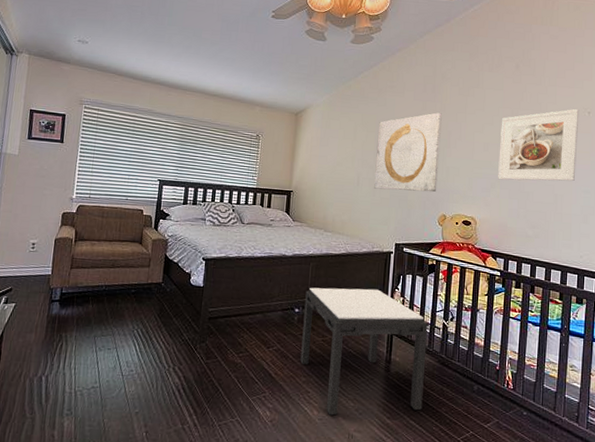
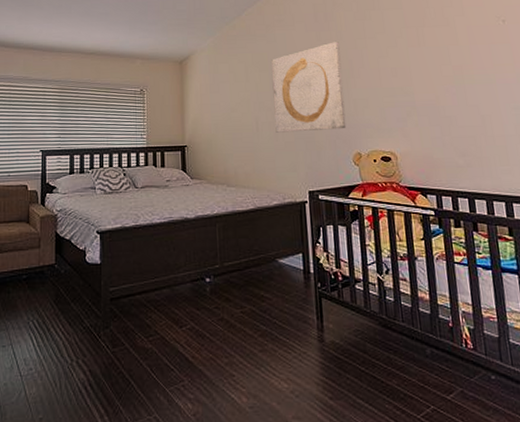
side table: present [300,287,428,416] -> none [215,246,369,401]
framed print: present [498,108,579,182] -> none [406,18,501,107]

